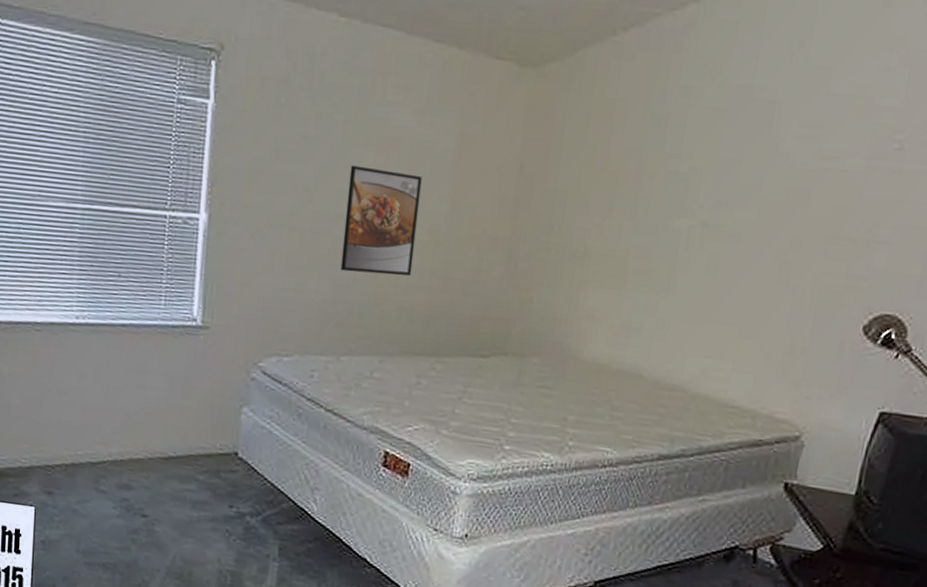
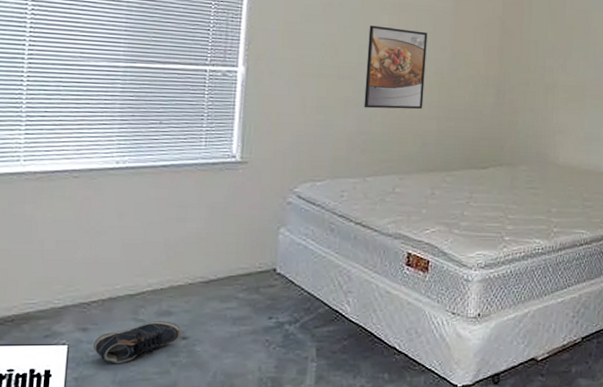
shoe: none [58,493,142,534] -> present [94,321,182,364]

